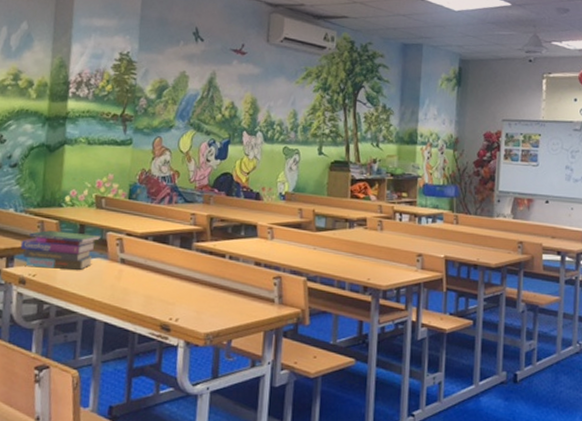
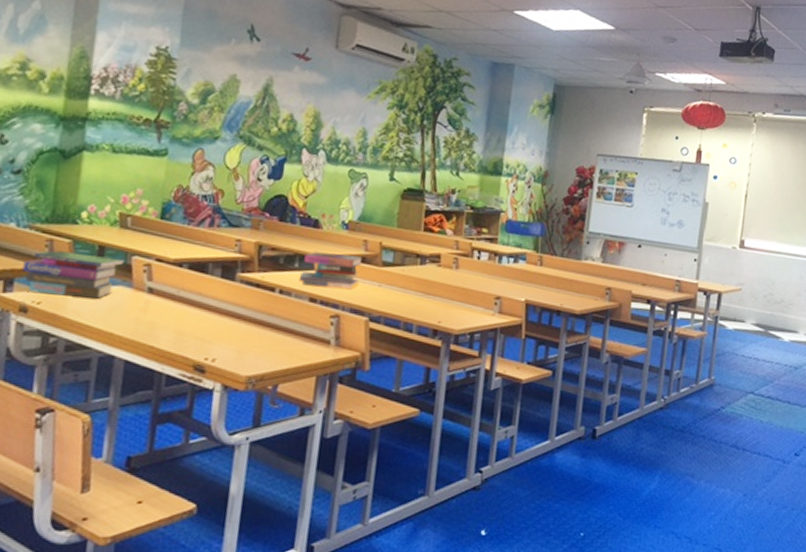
books: none [245,221,298,253] -> present [298,252,362,290]

